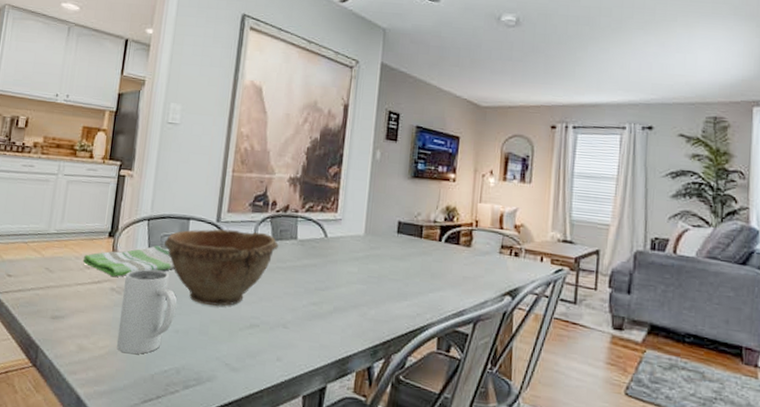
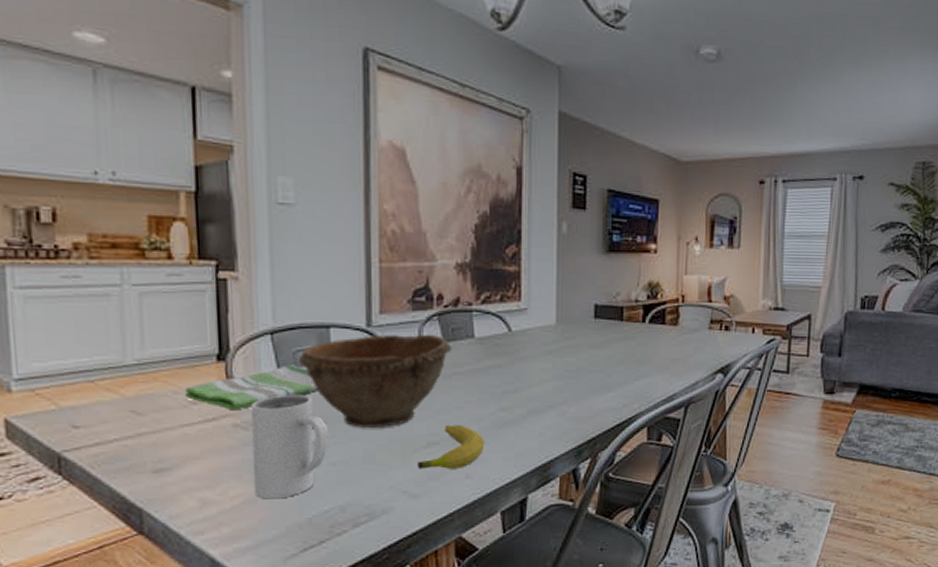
fruit: none [240,311,296,351] -> present [418,424,485,470]

